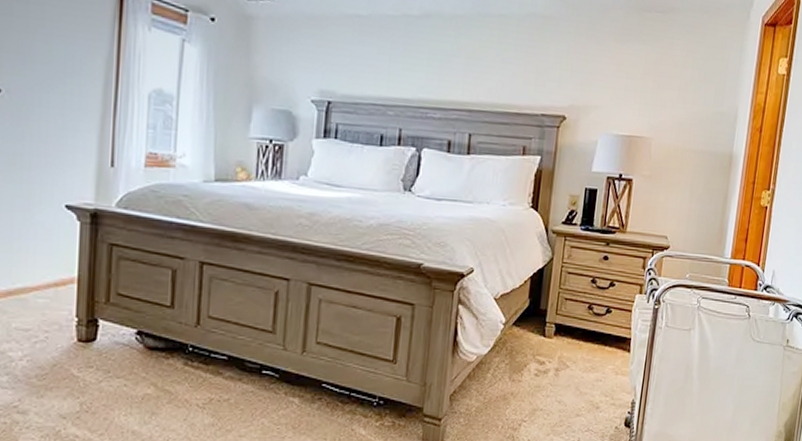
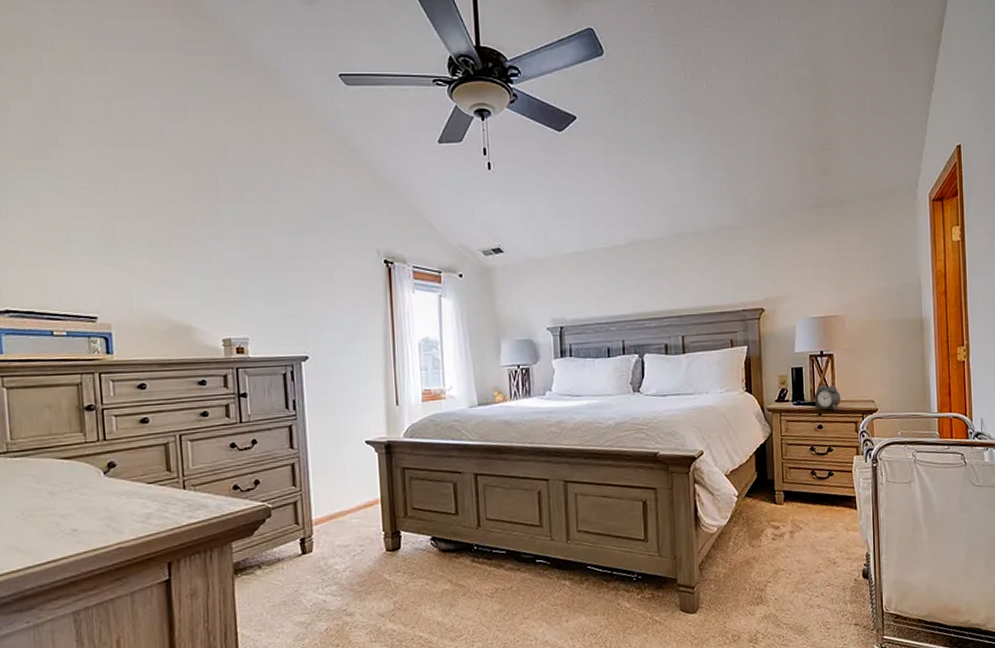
alarm clock: none [604,212,633,243] -> present [814,385,841,411]

